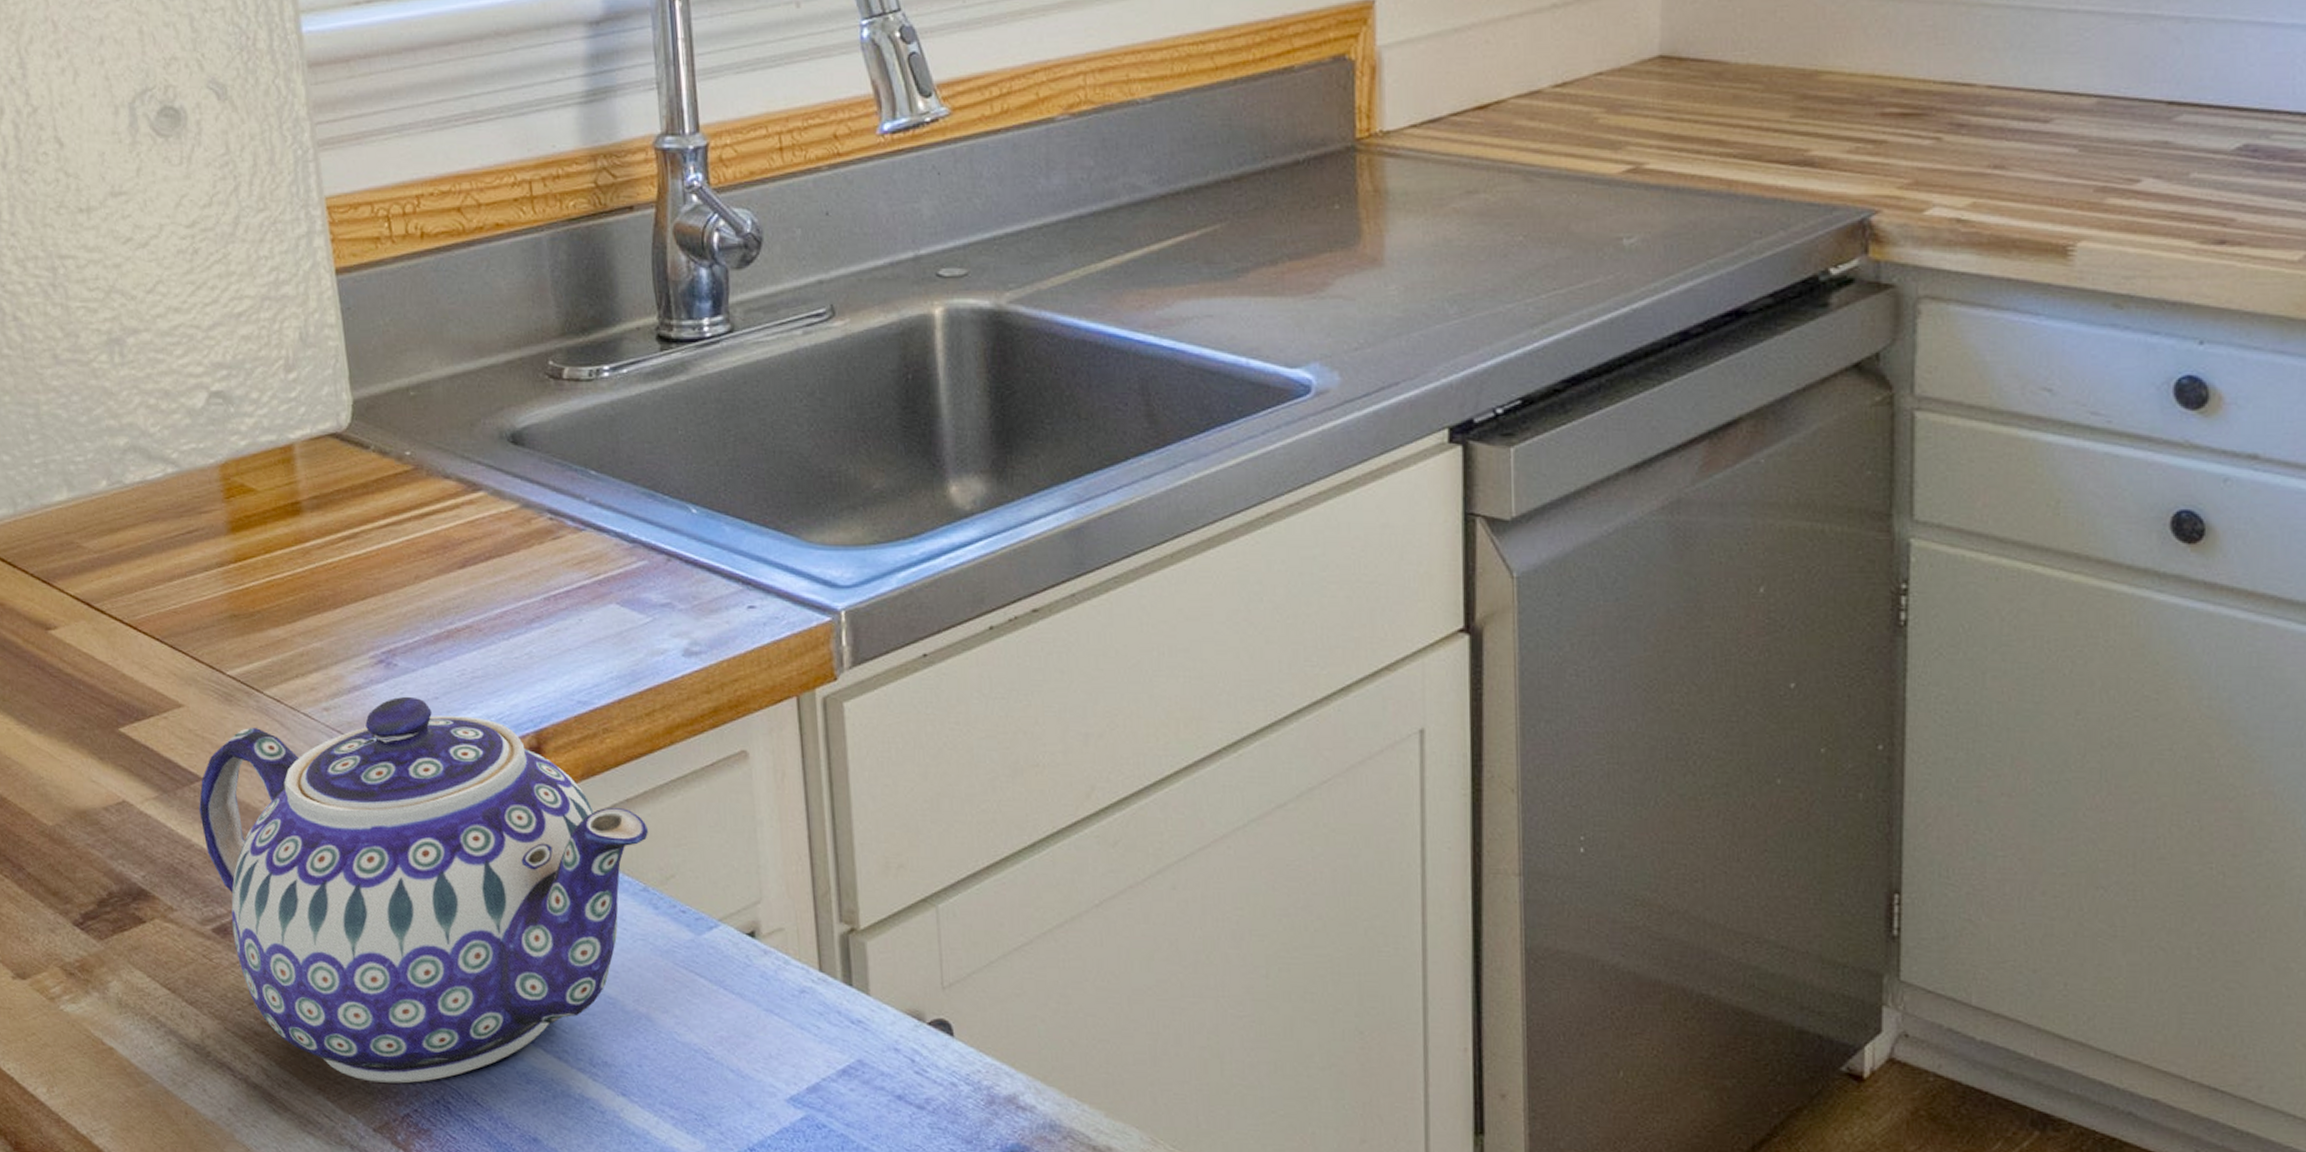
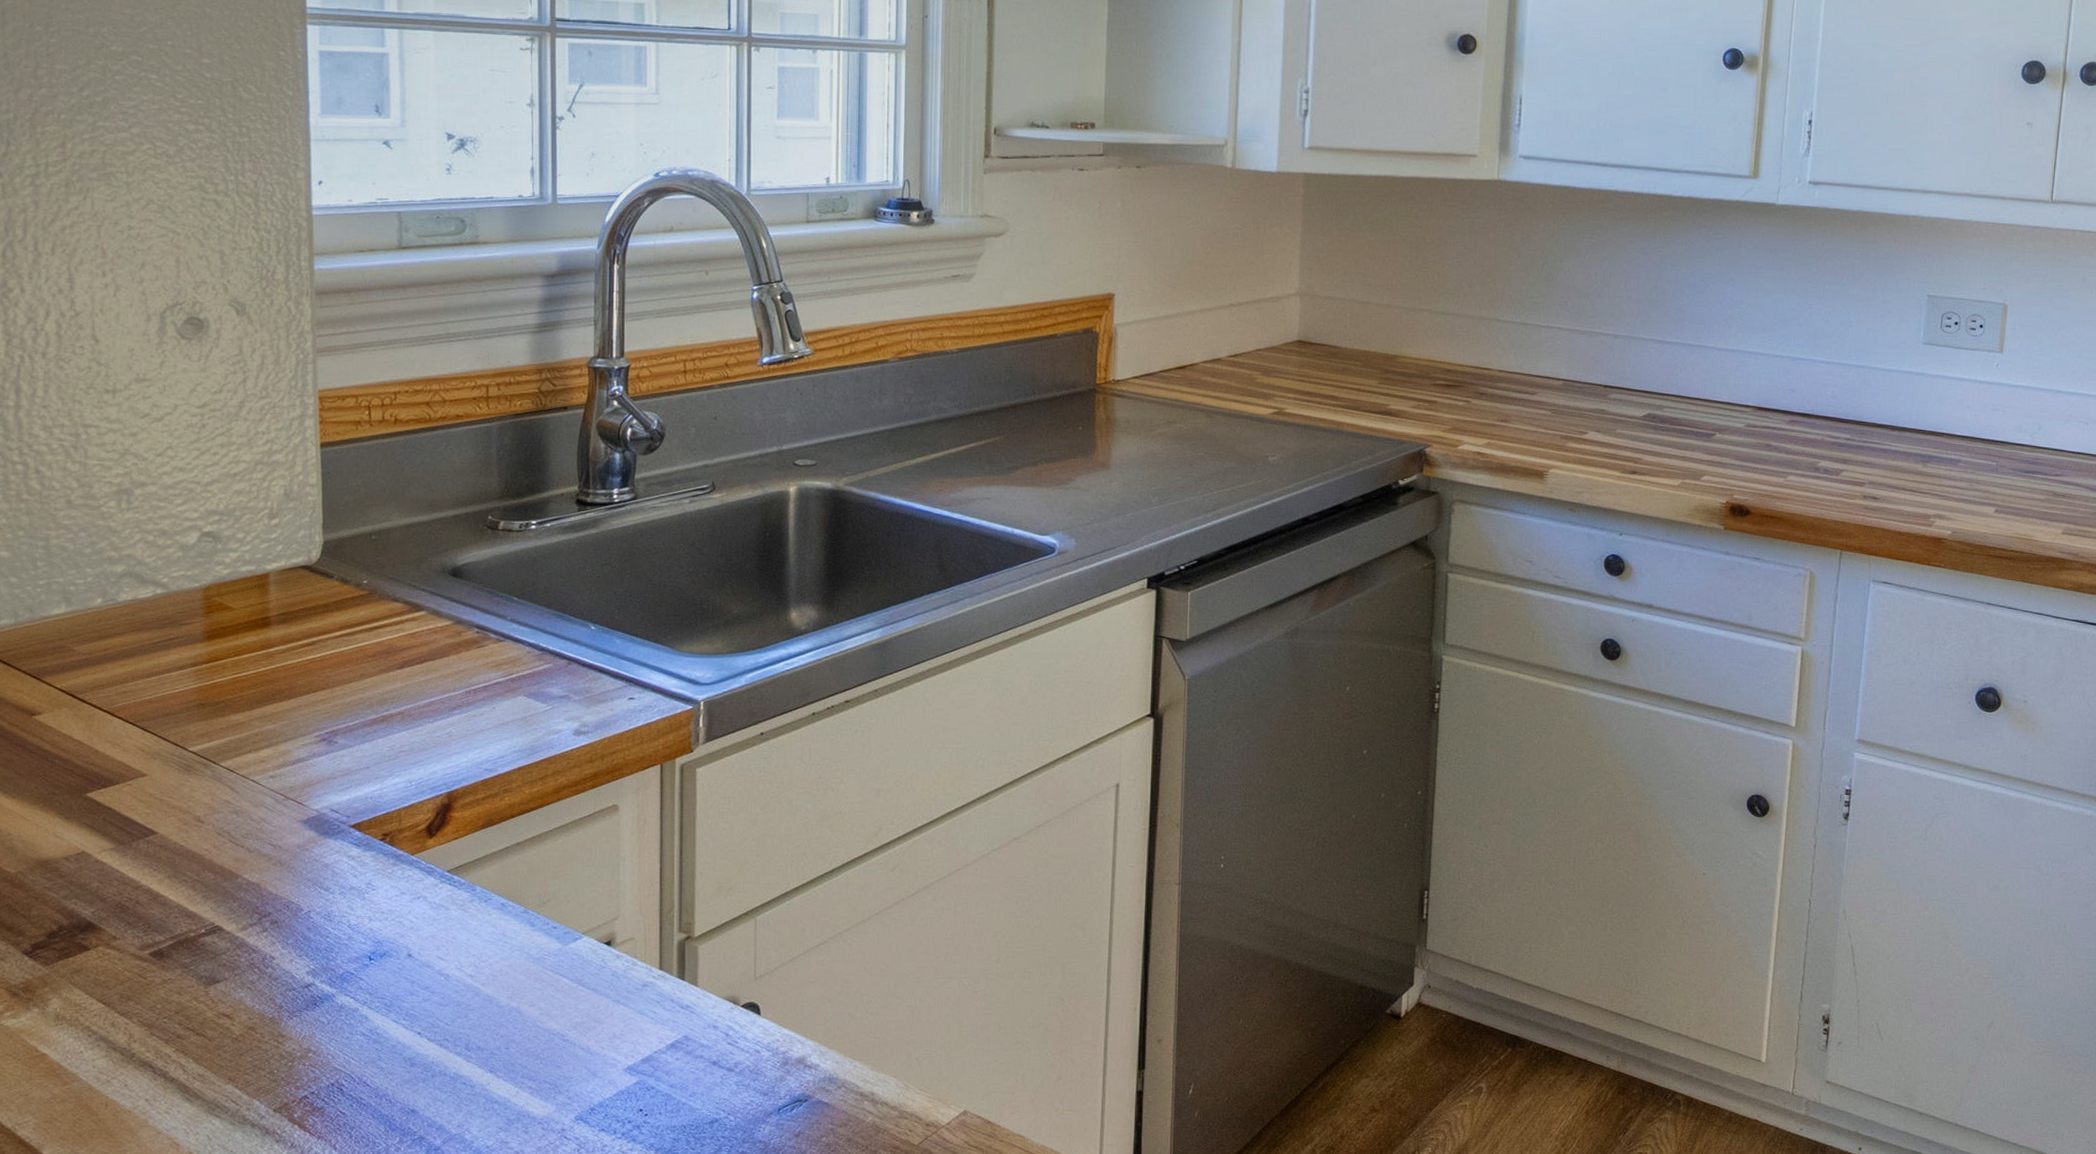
teapot: present [198,696,648,1084] -> none [150,766,532,1072]

